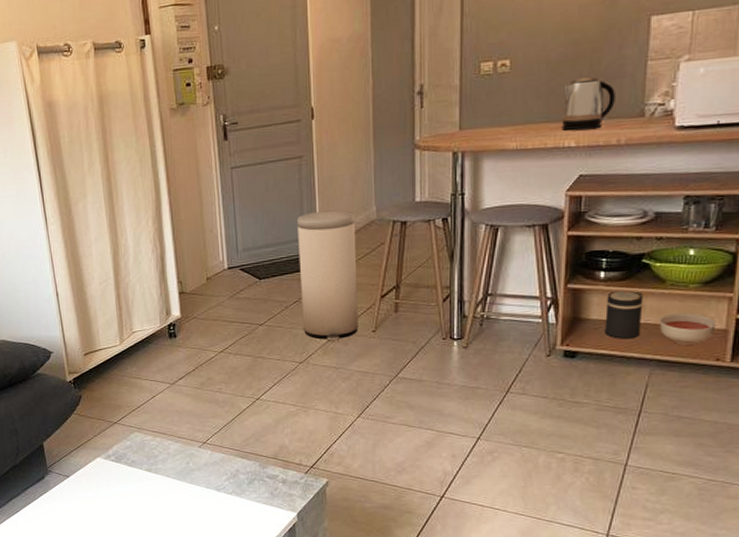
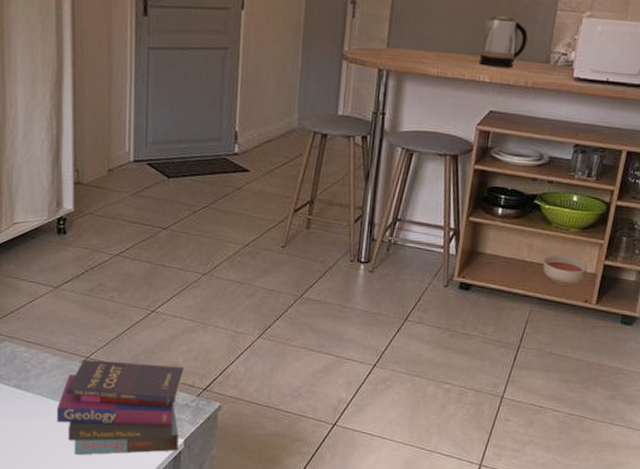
books: none [182,445,292,528] -> present [56,359,184,455]
pedal bin: present [297,210,358,341] -> none [210,110,277,253]
cylinder: present [605,290,643,339] -> none [497,228,532,276]

